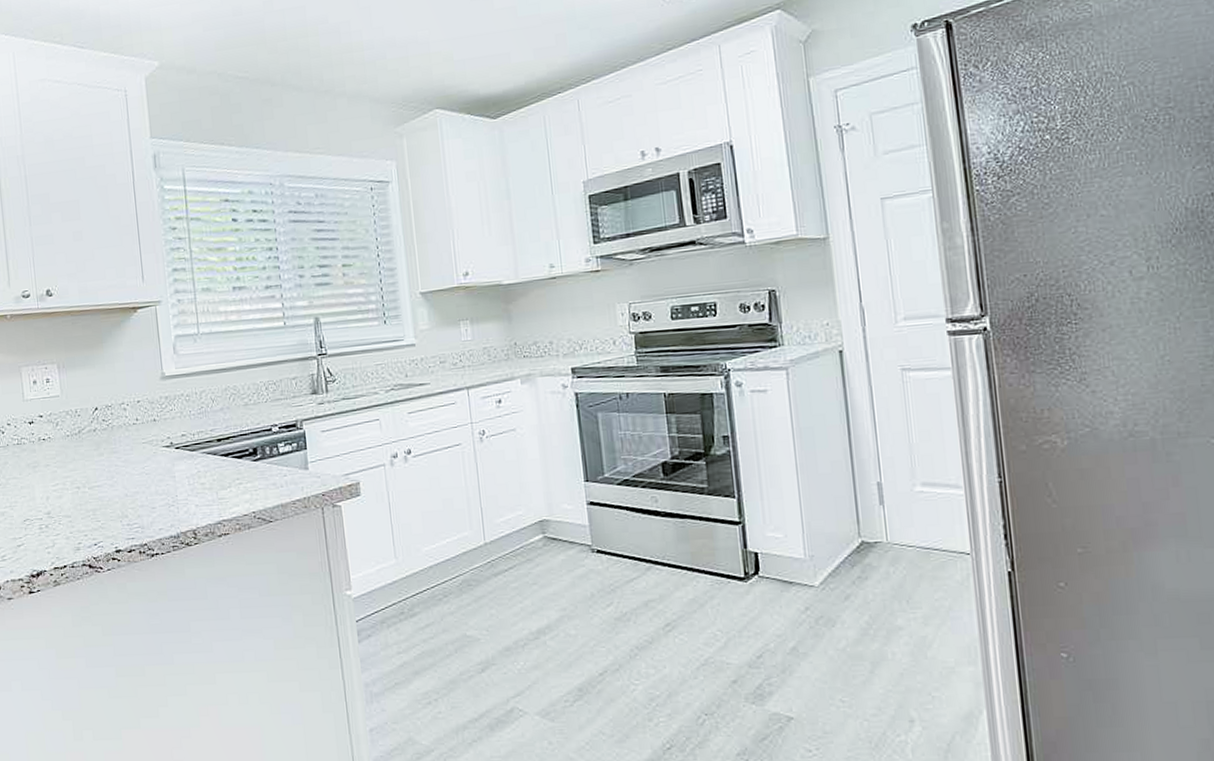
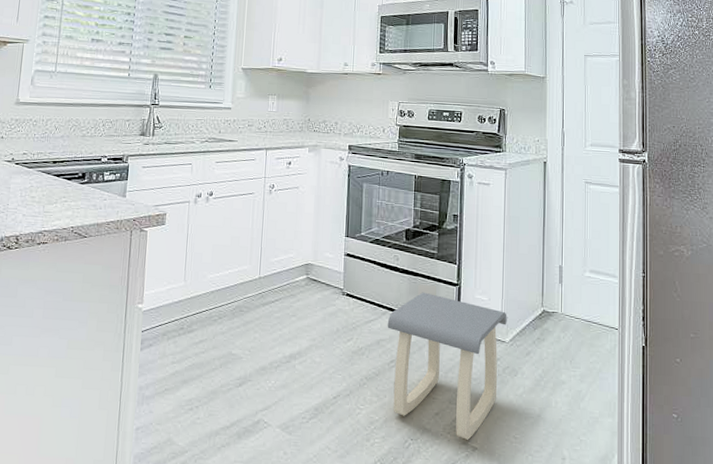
stool: none [654,537,814,709] -> present [387,292,507,440]

